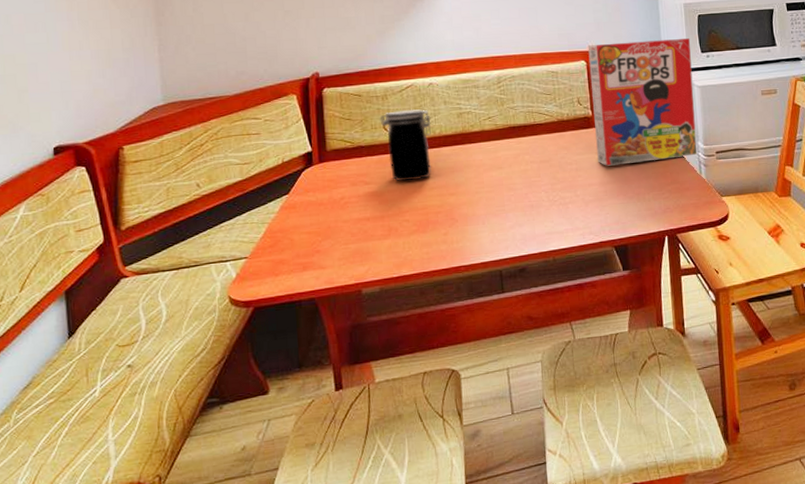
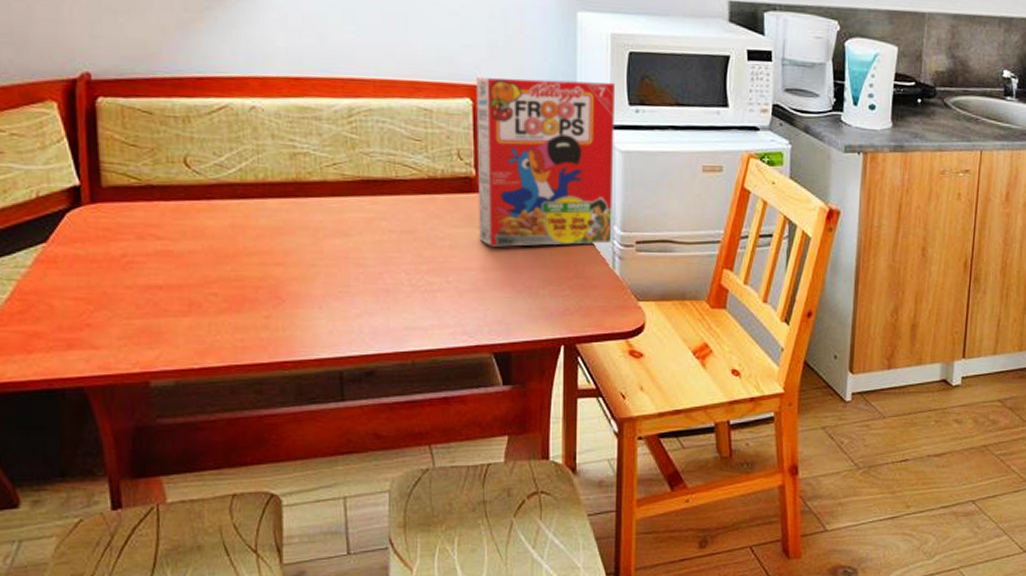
jar: present [379,109,432,182] -> none [179,140,253,241]

